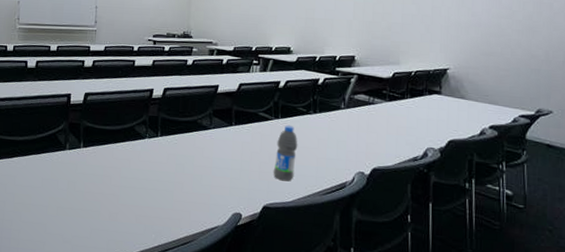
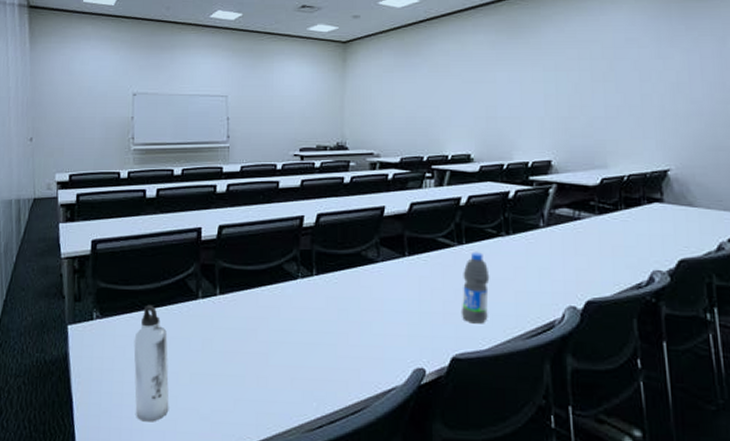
water bottle: none [13,152,41,242] -> present [133,304,169,422]

